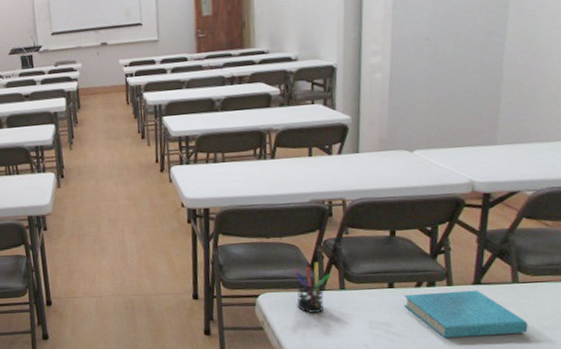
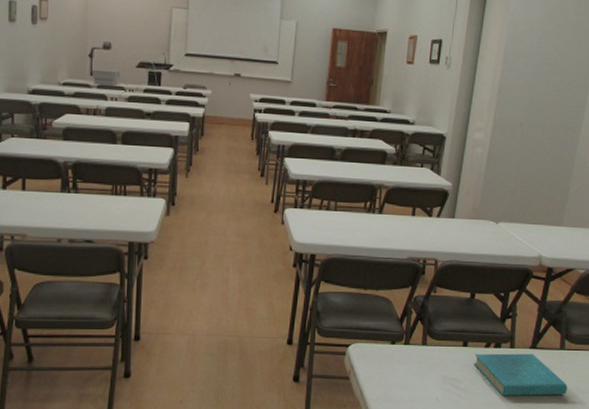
pen holder: present [293,262,331,313] -> none [382,317,417,366]

